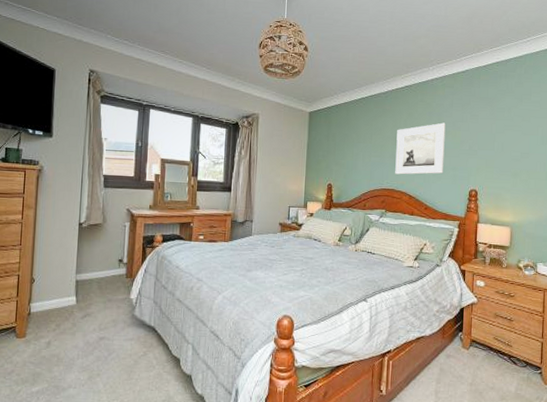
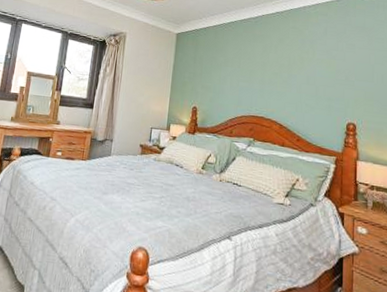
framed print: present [395,122,446,175] -> none [264,50,319,104]

